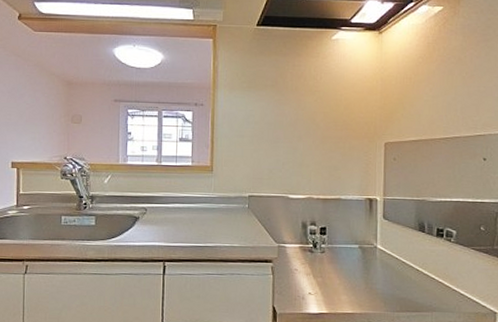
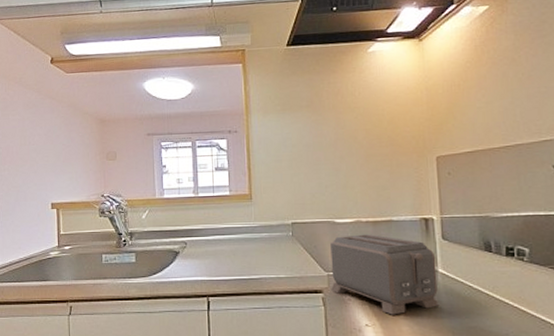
toaster: none [280,210,376,285] -> present [330,234,440,315]

